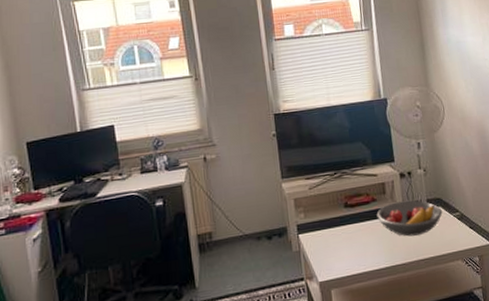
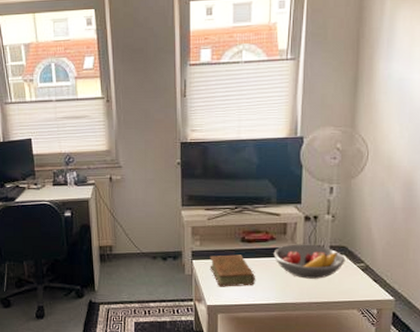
book: none [316,221,364,260] -> present [210,254,255,287]

